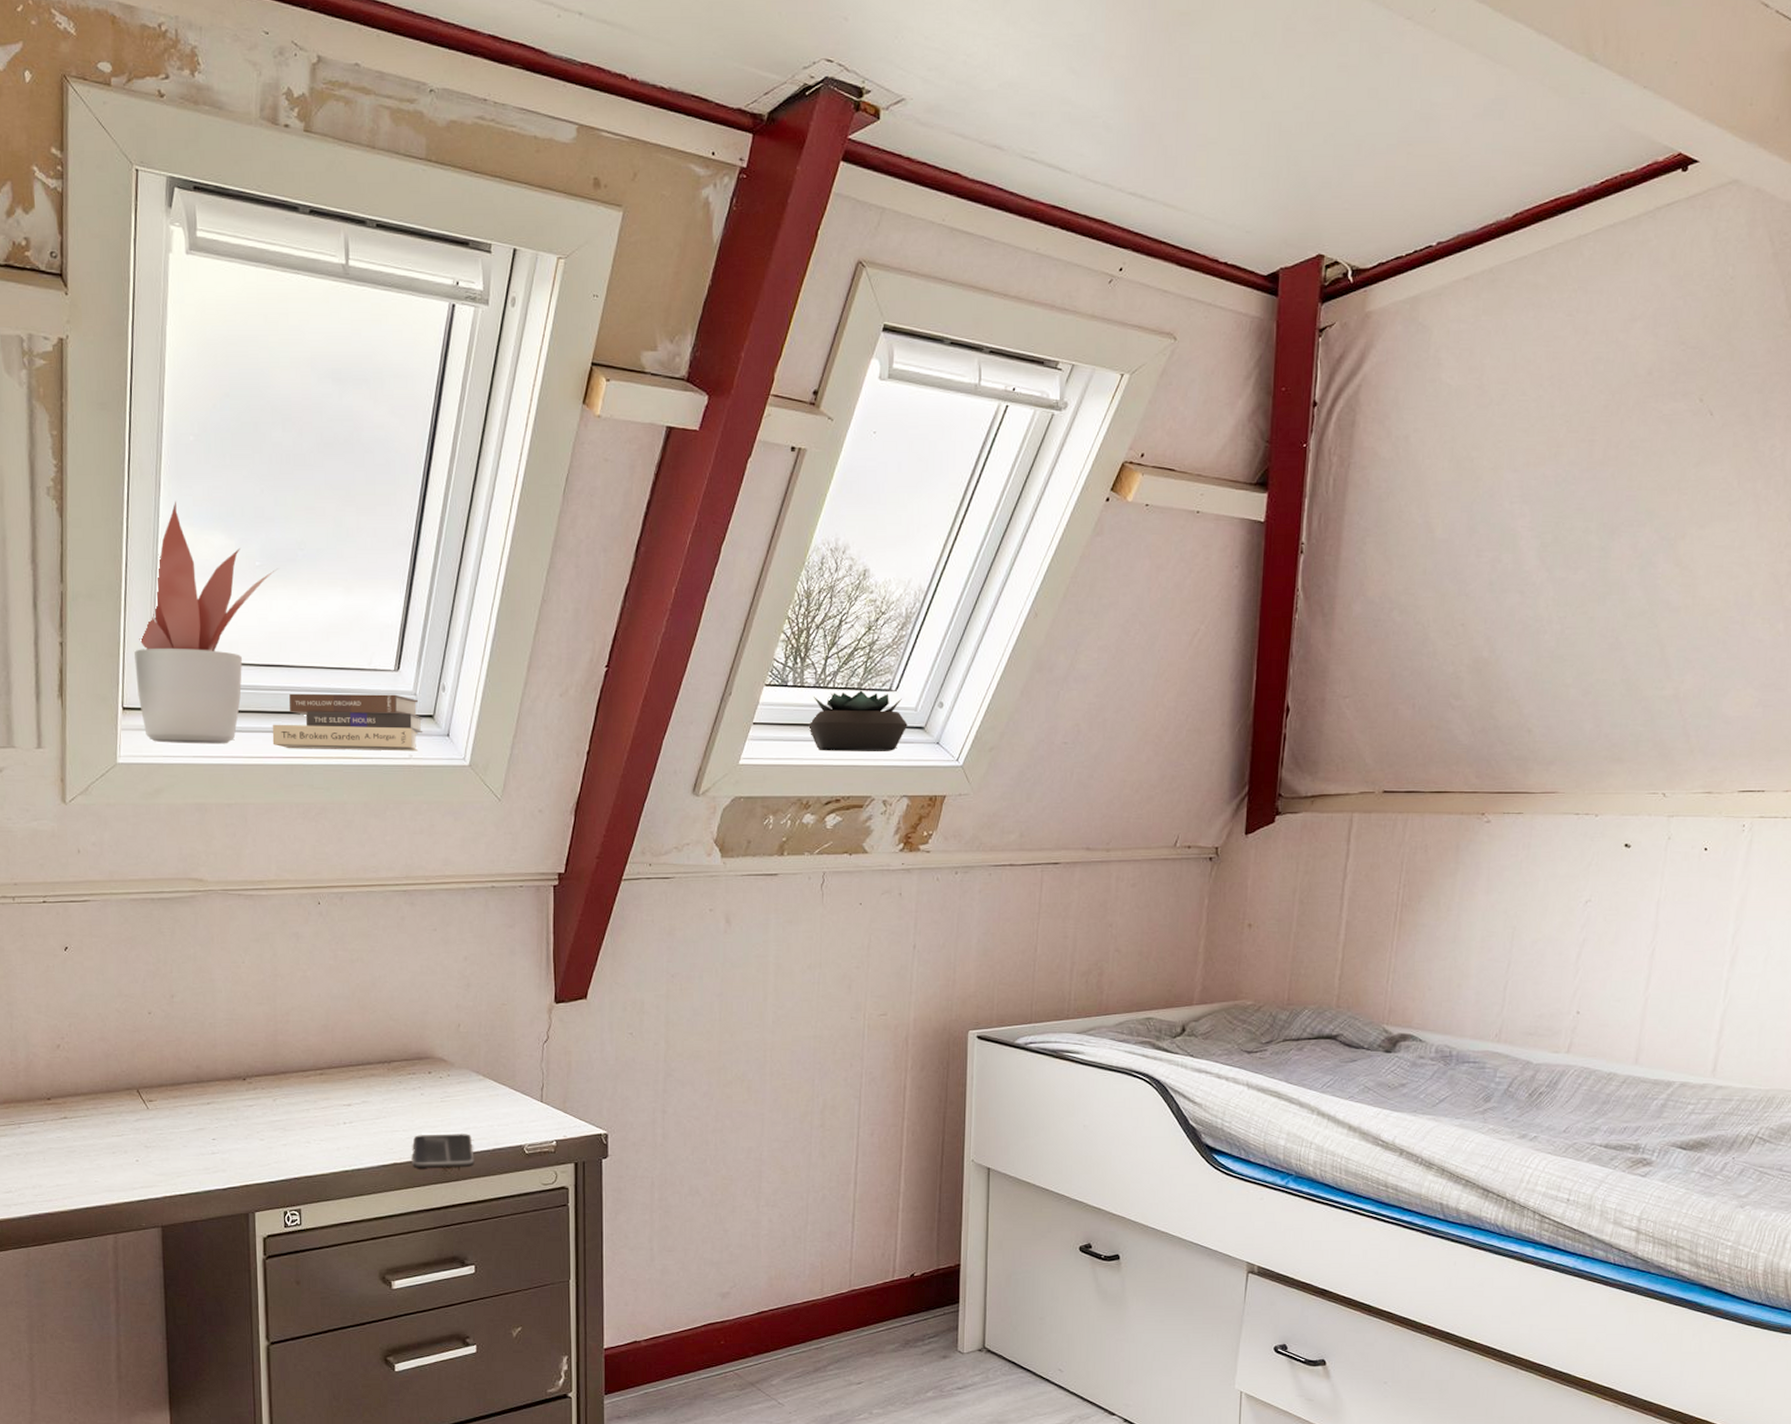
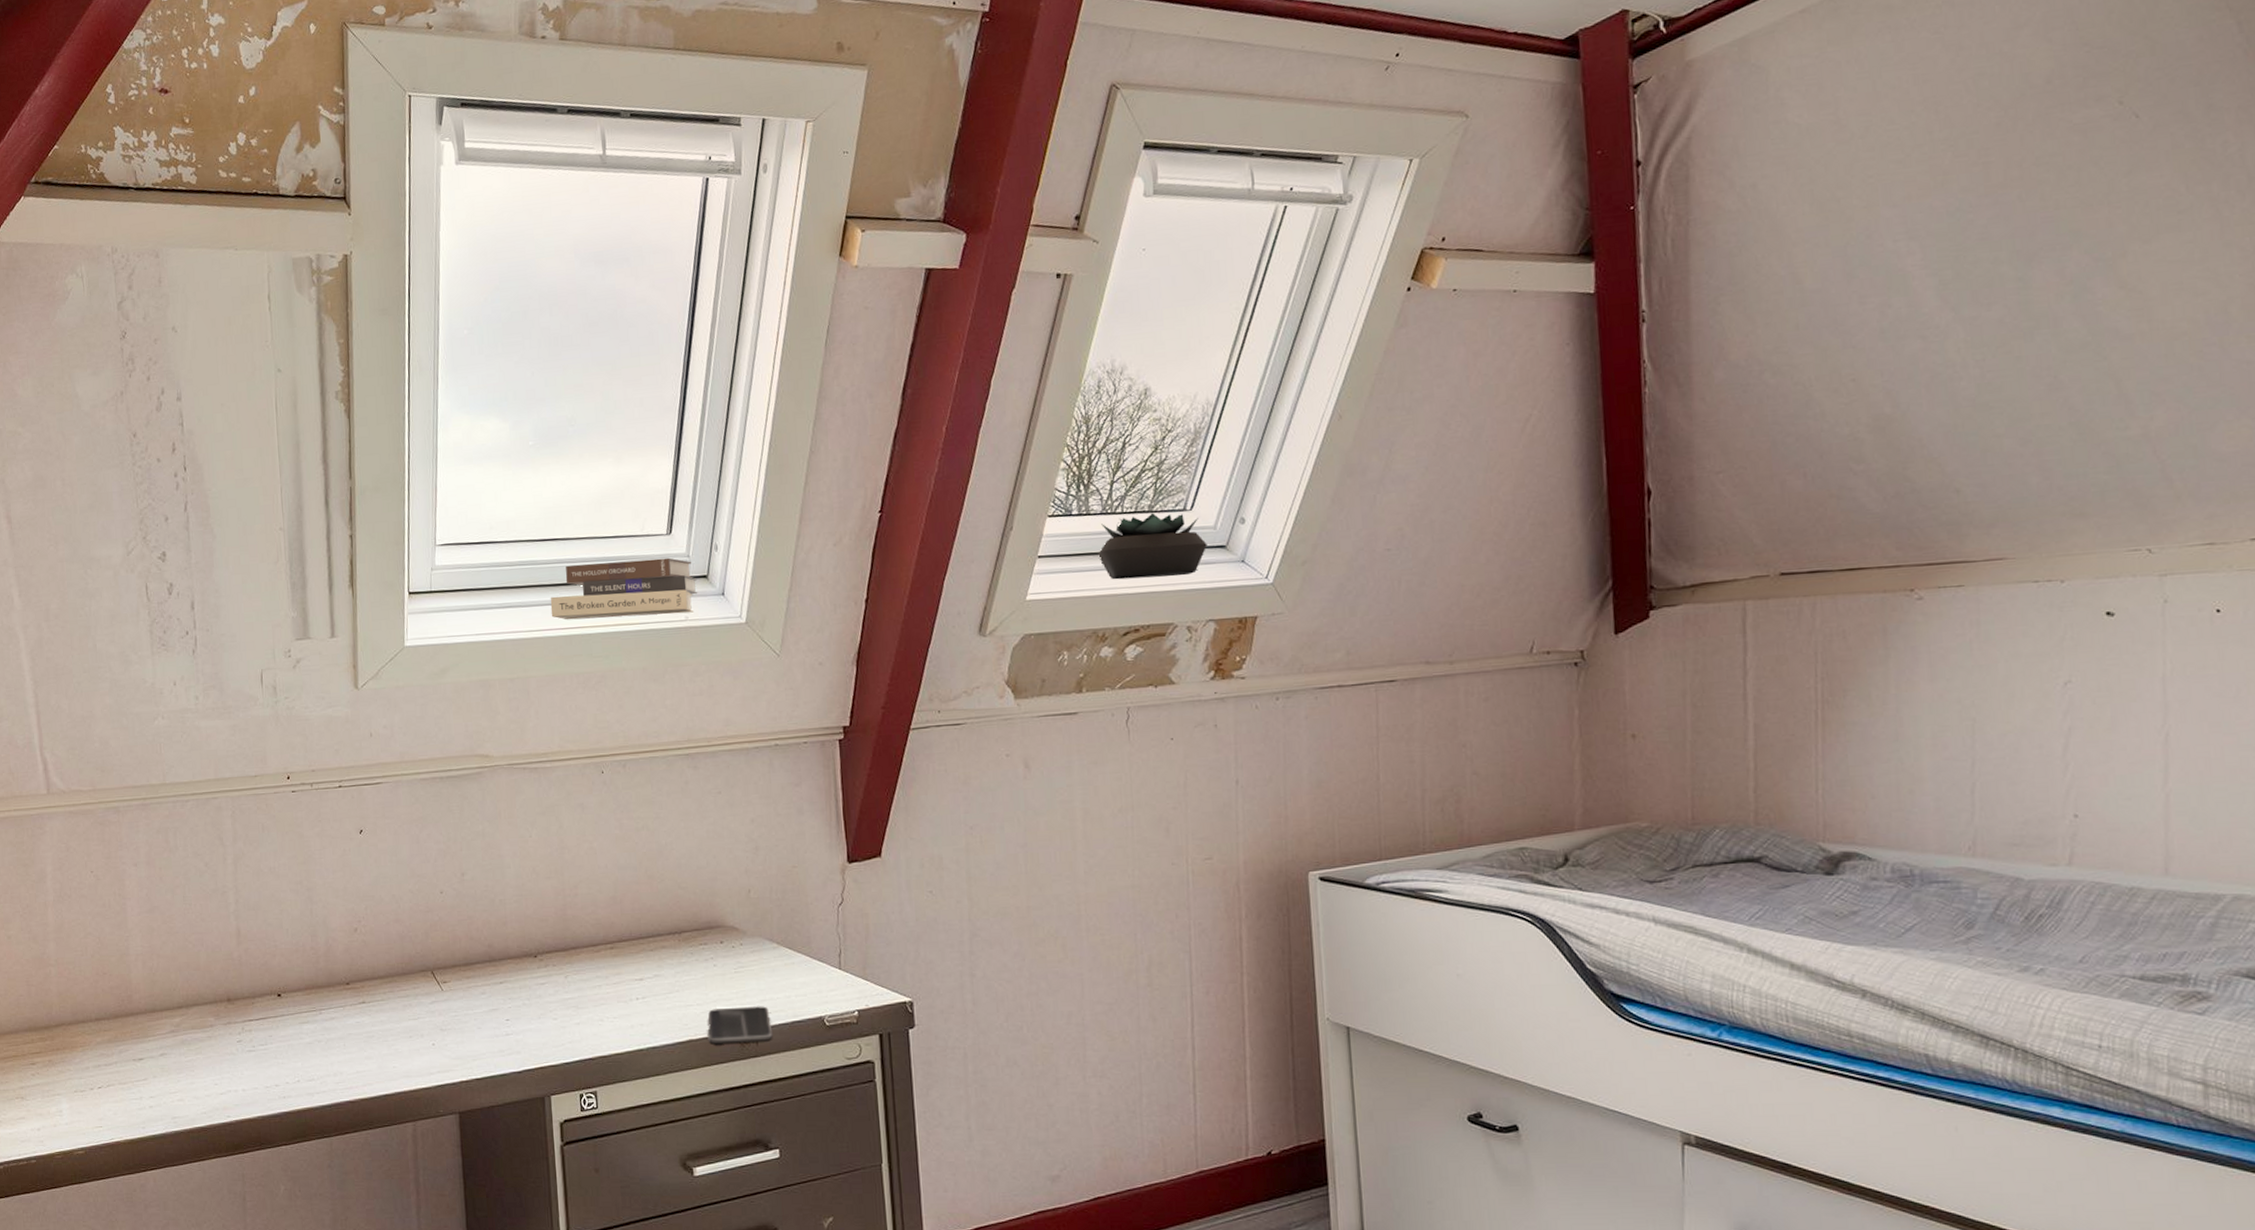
potted plant: present [135,500,278,744] -> none [418,391,550,624]

